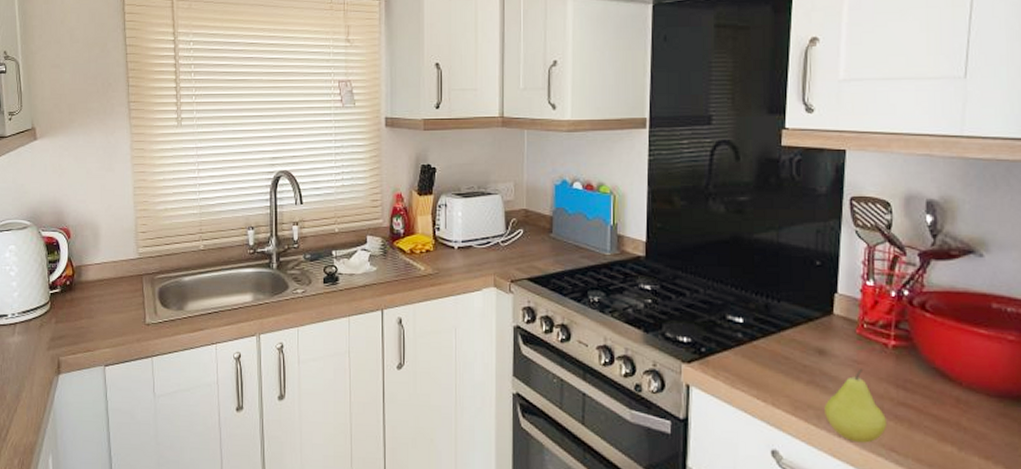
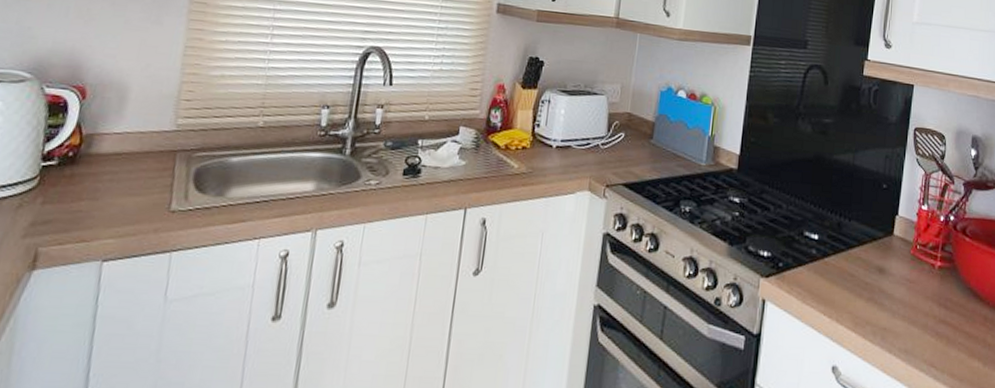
fruit: present [825,369,888,443] -> none [880,288,930,359]

